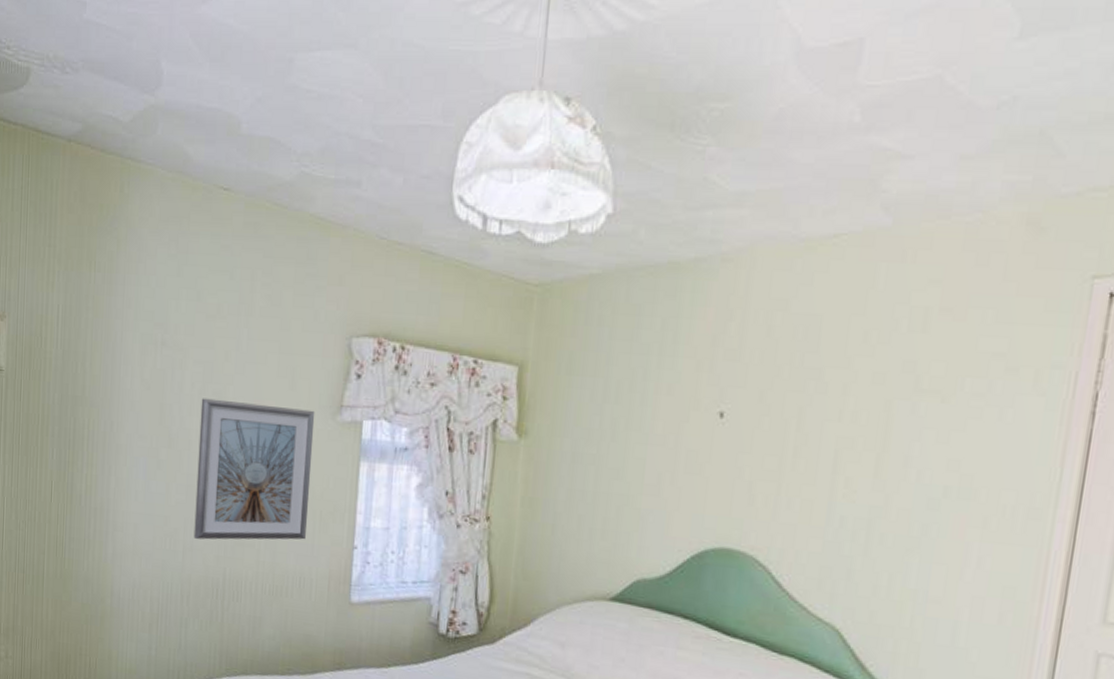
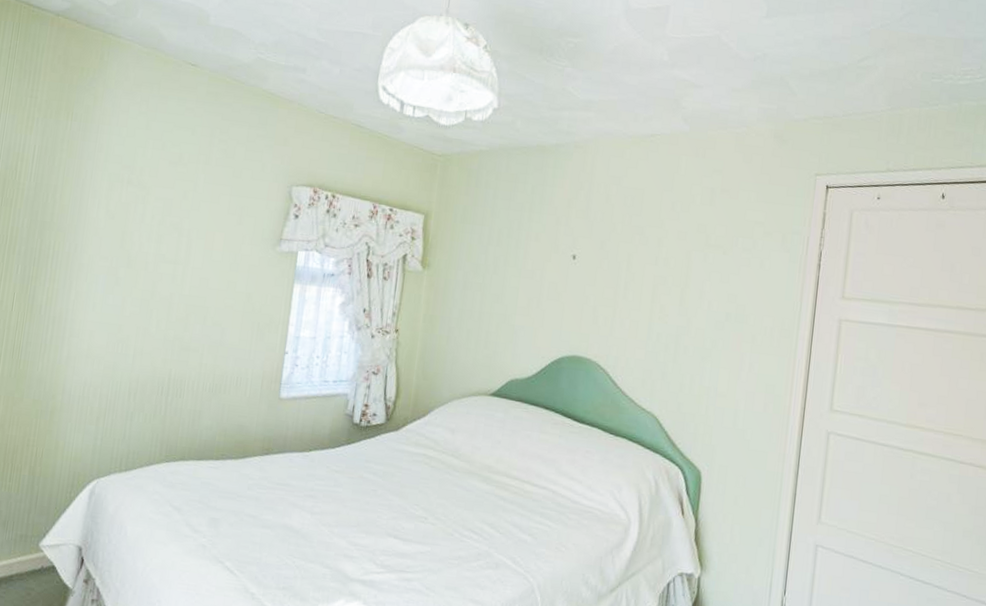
picture frame: present [193,398,315,540] -> none [144,228,259,346]

